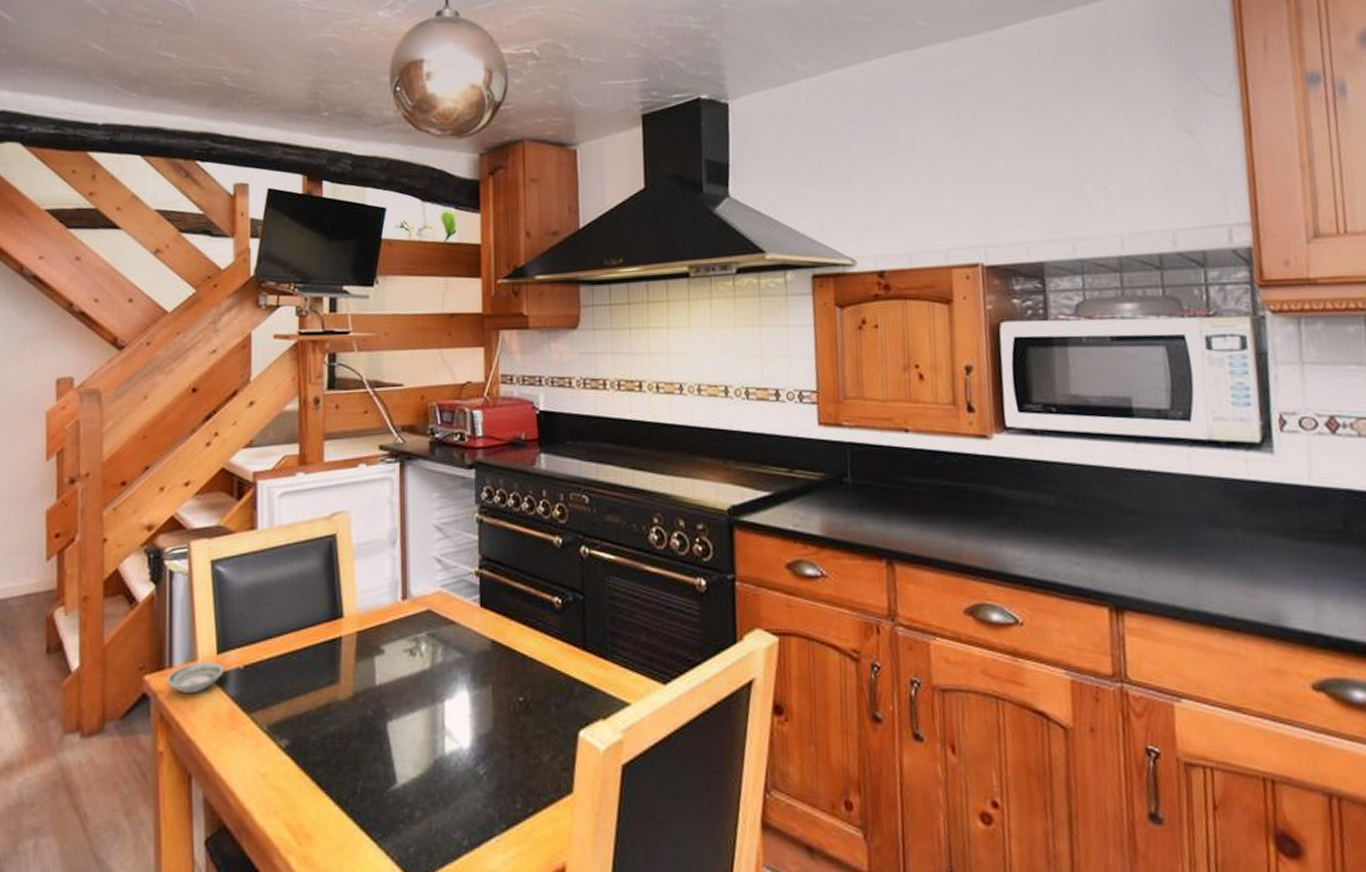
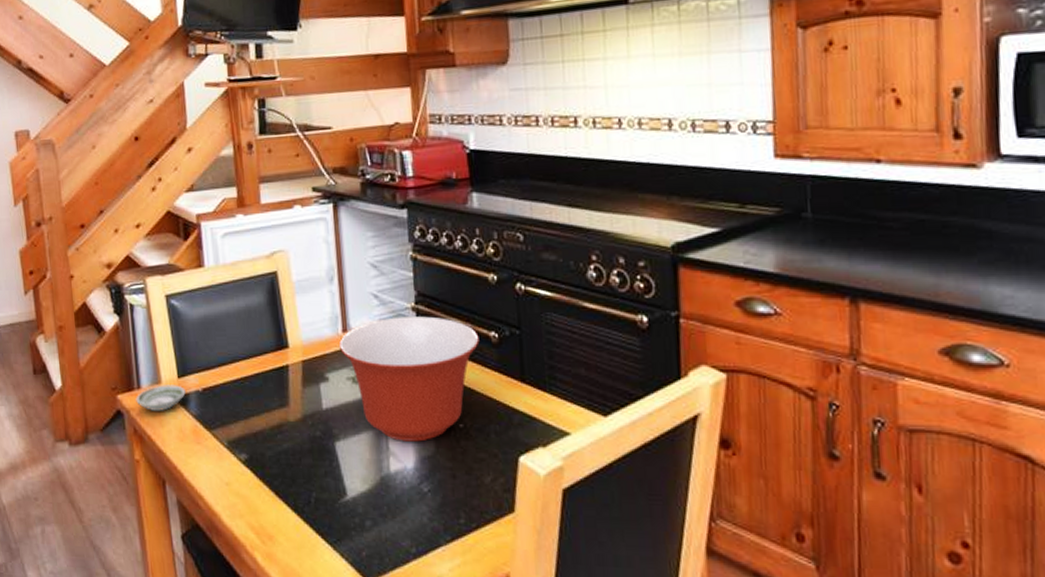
mixing bowl: none [398,581,543,719] -> present [339,316,479,442]

